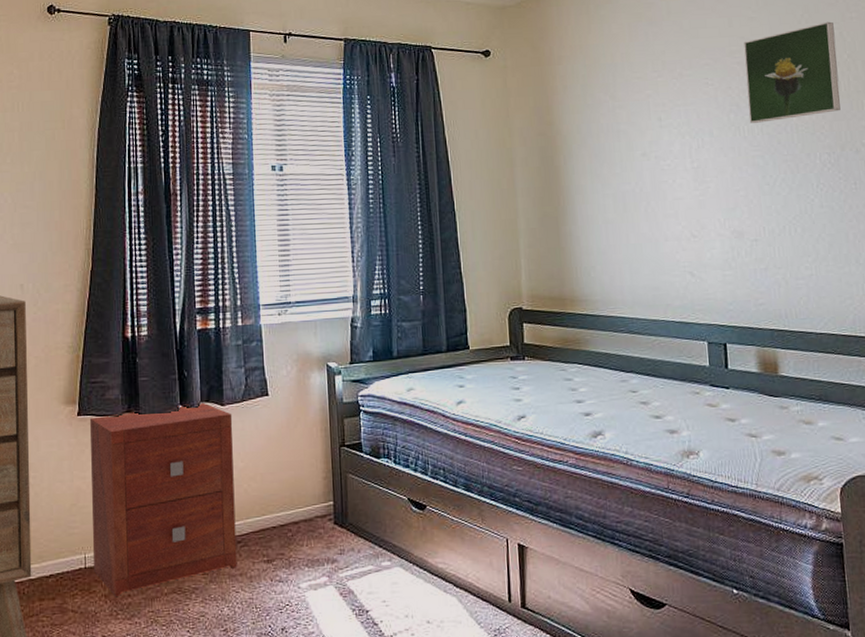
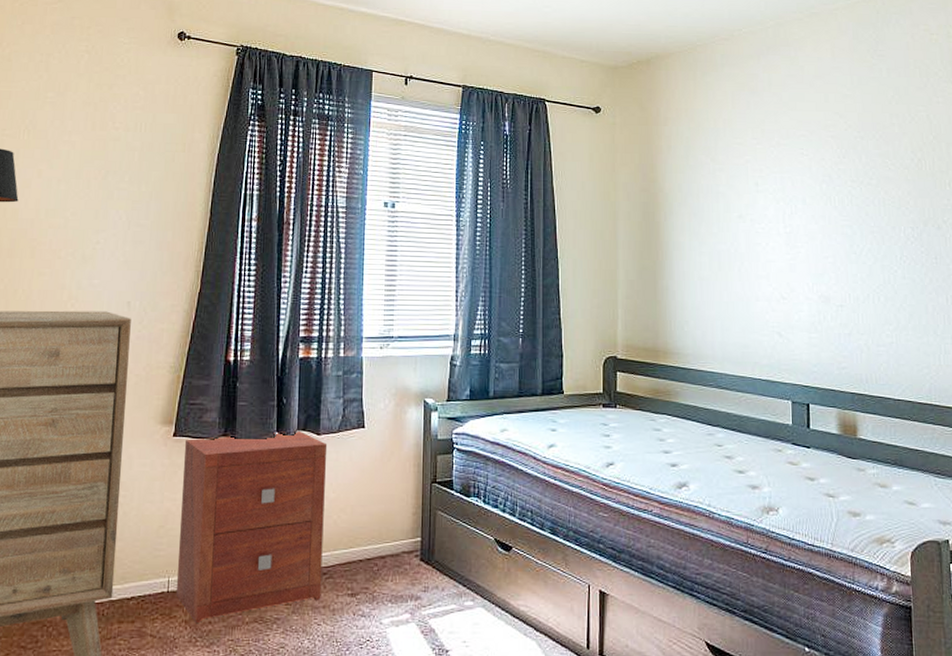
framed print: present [744,21,841,123] -> none [838,104,925,194]

